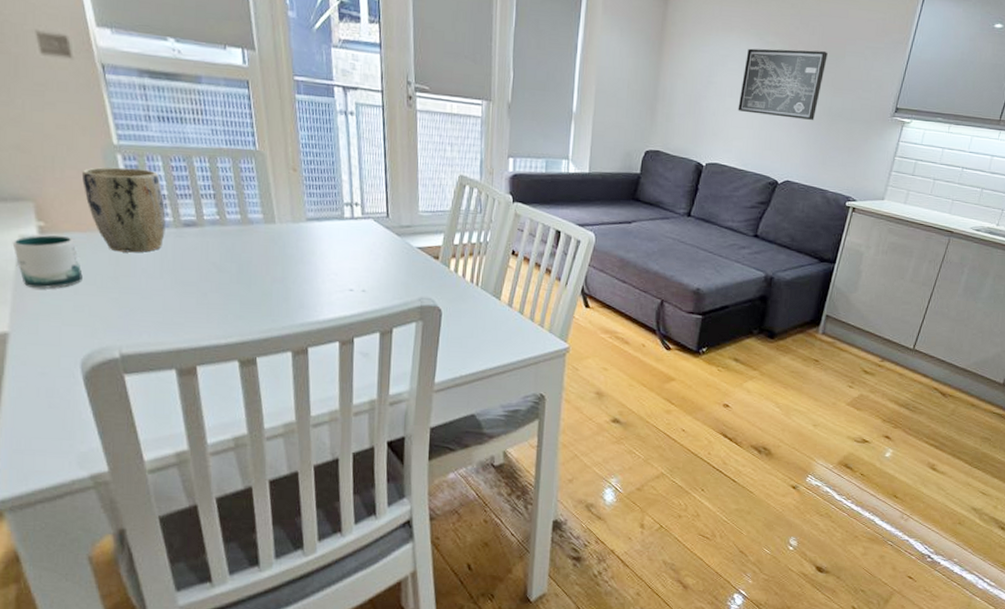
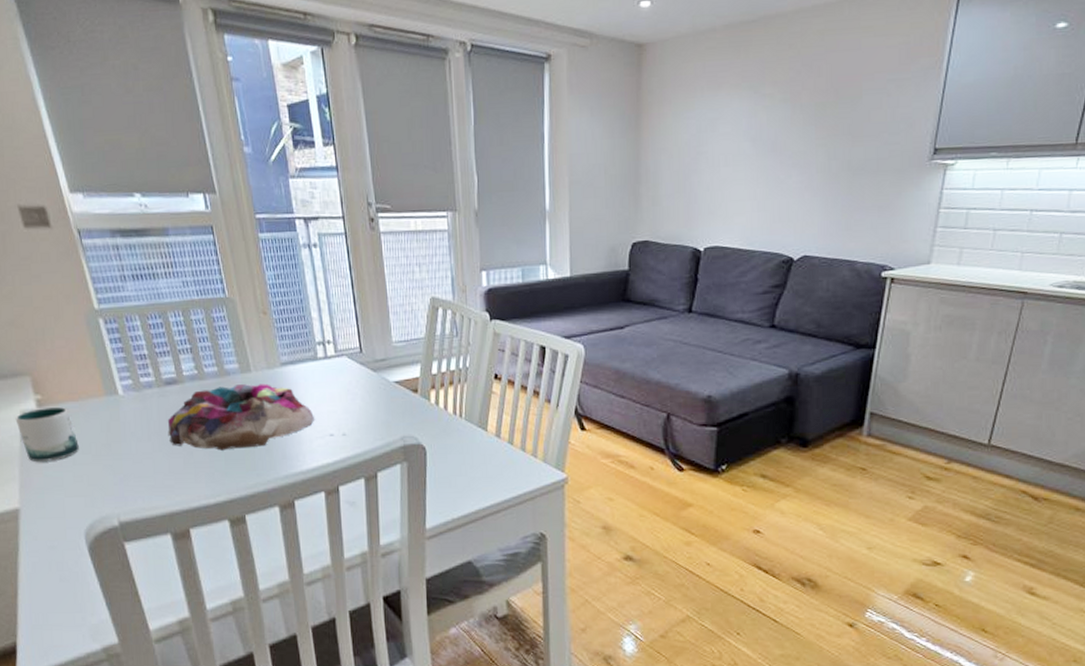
plant pot: present [81,167,166,253] -> none [69,331,149,418]
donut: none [182,234,336,295] -> present [167,383,315,451]
wall art: present [737,48,828,121] -> none [735,94,840,182]

